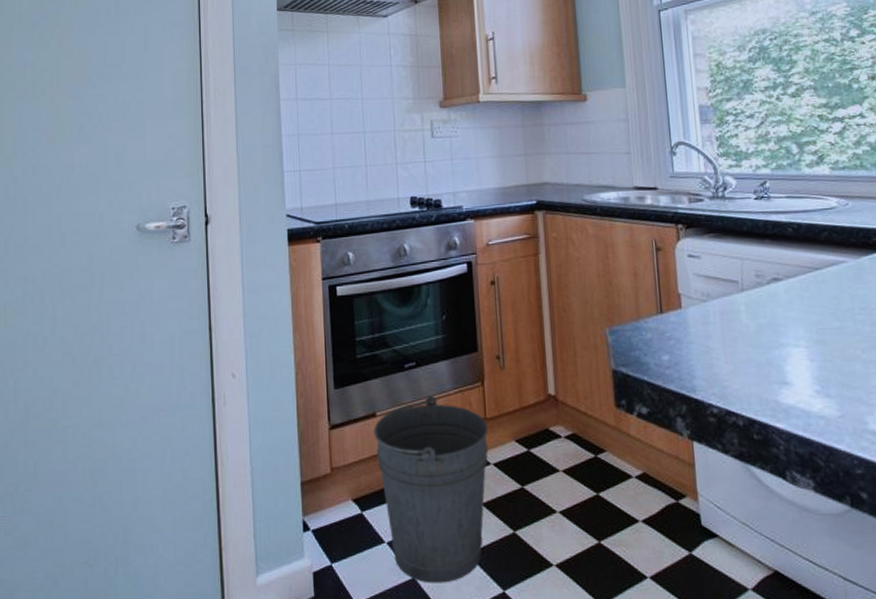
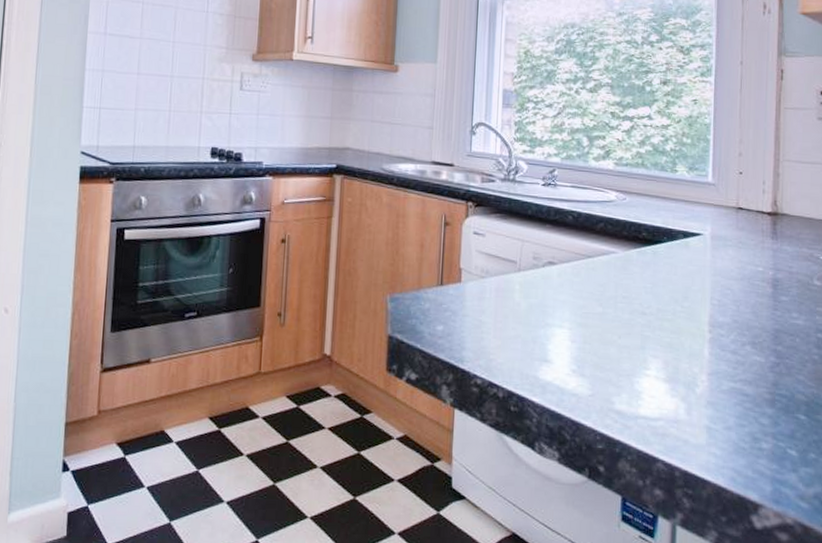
bucket: present [373,396,489,583] -> none [146,347,262,529]

